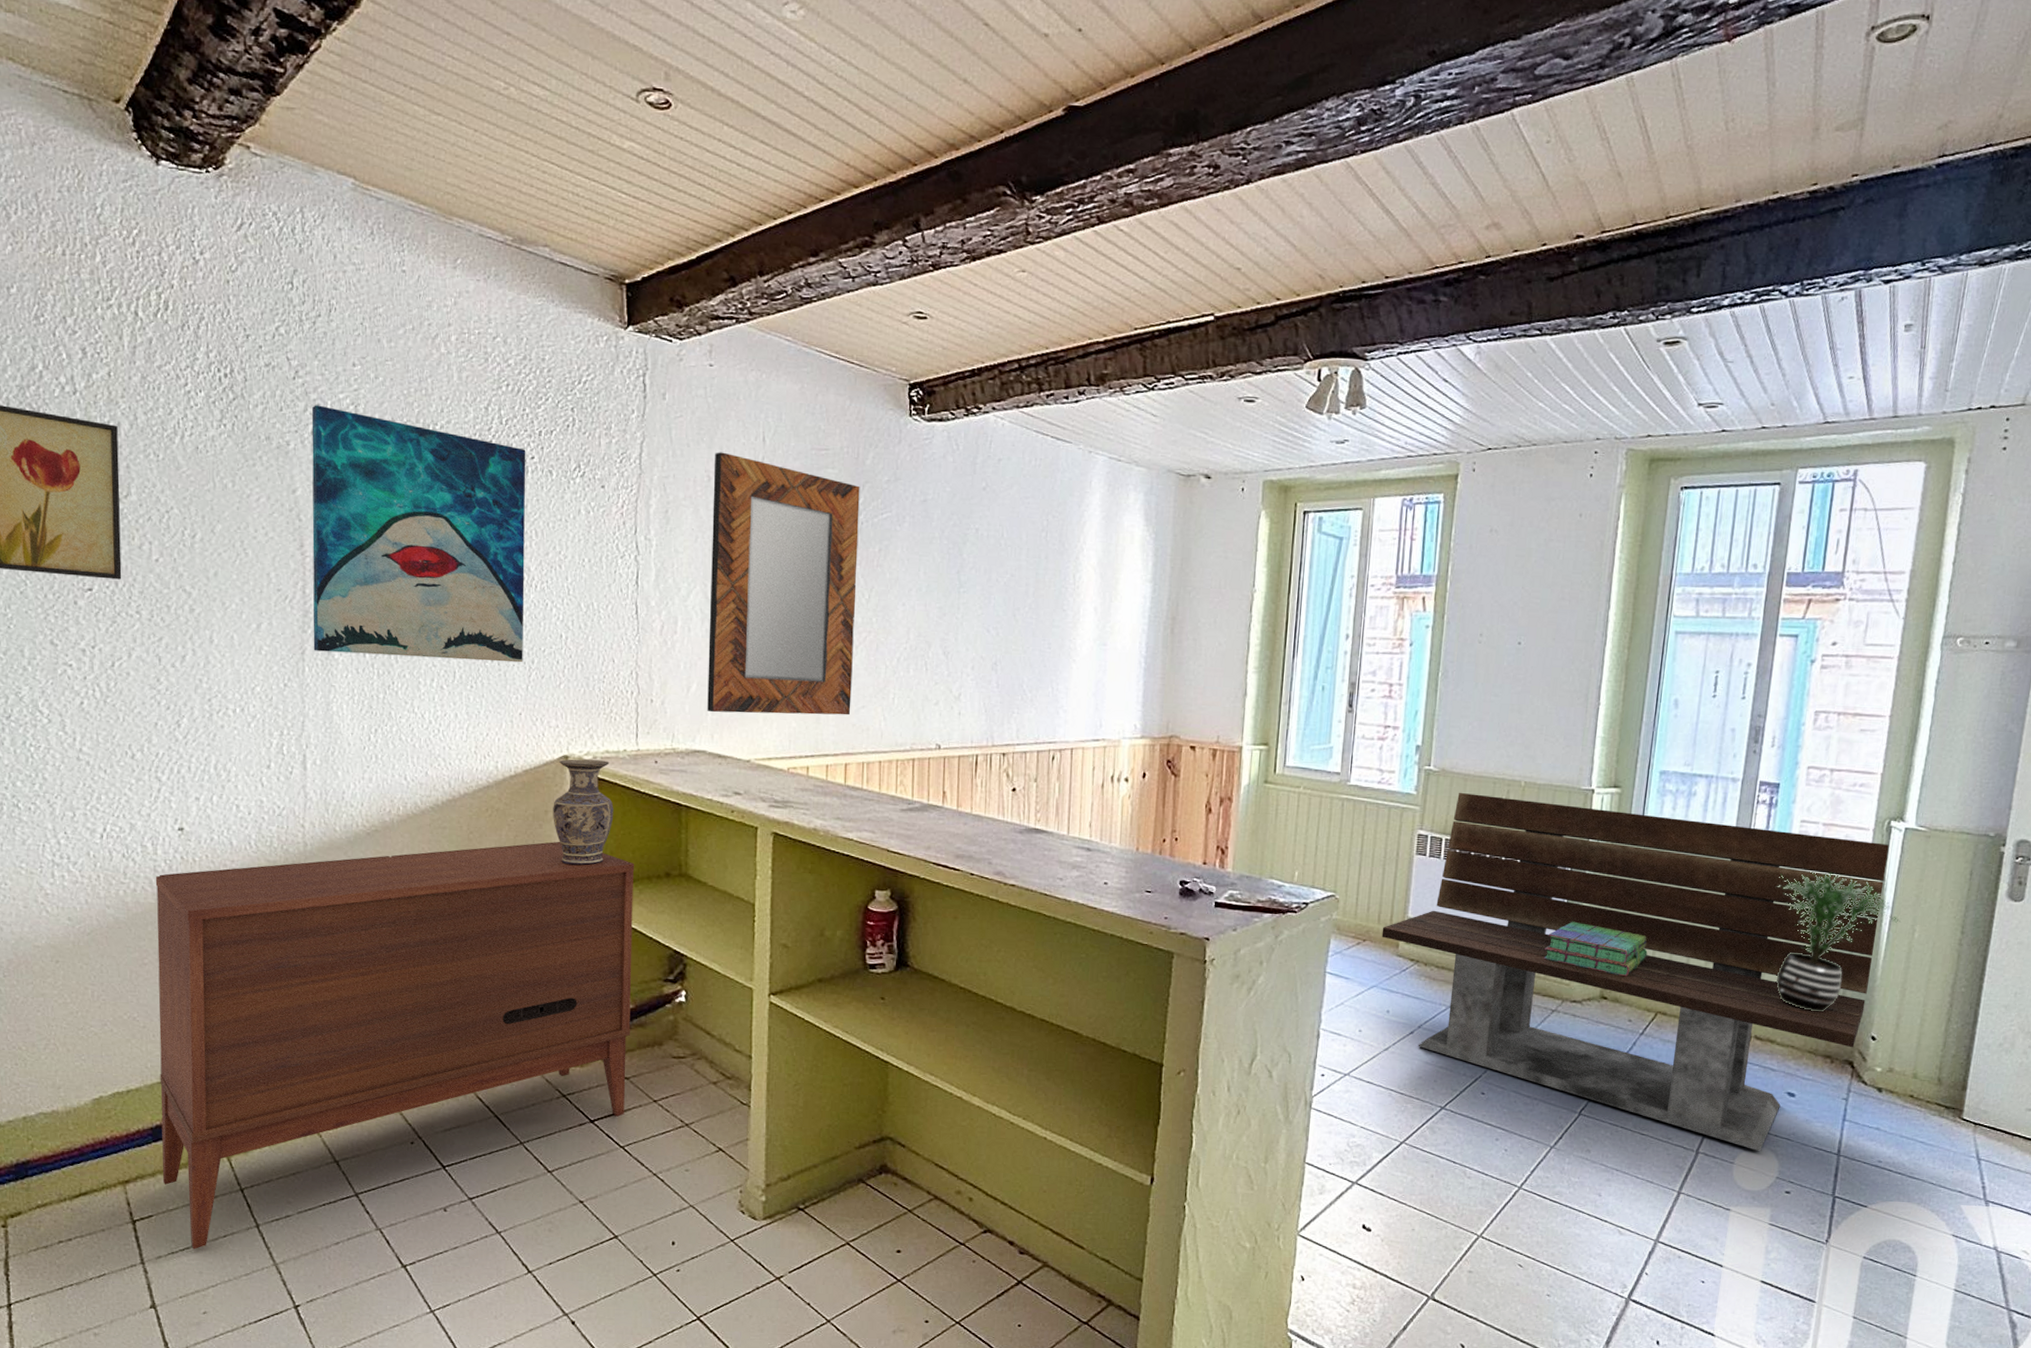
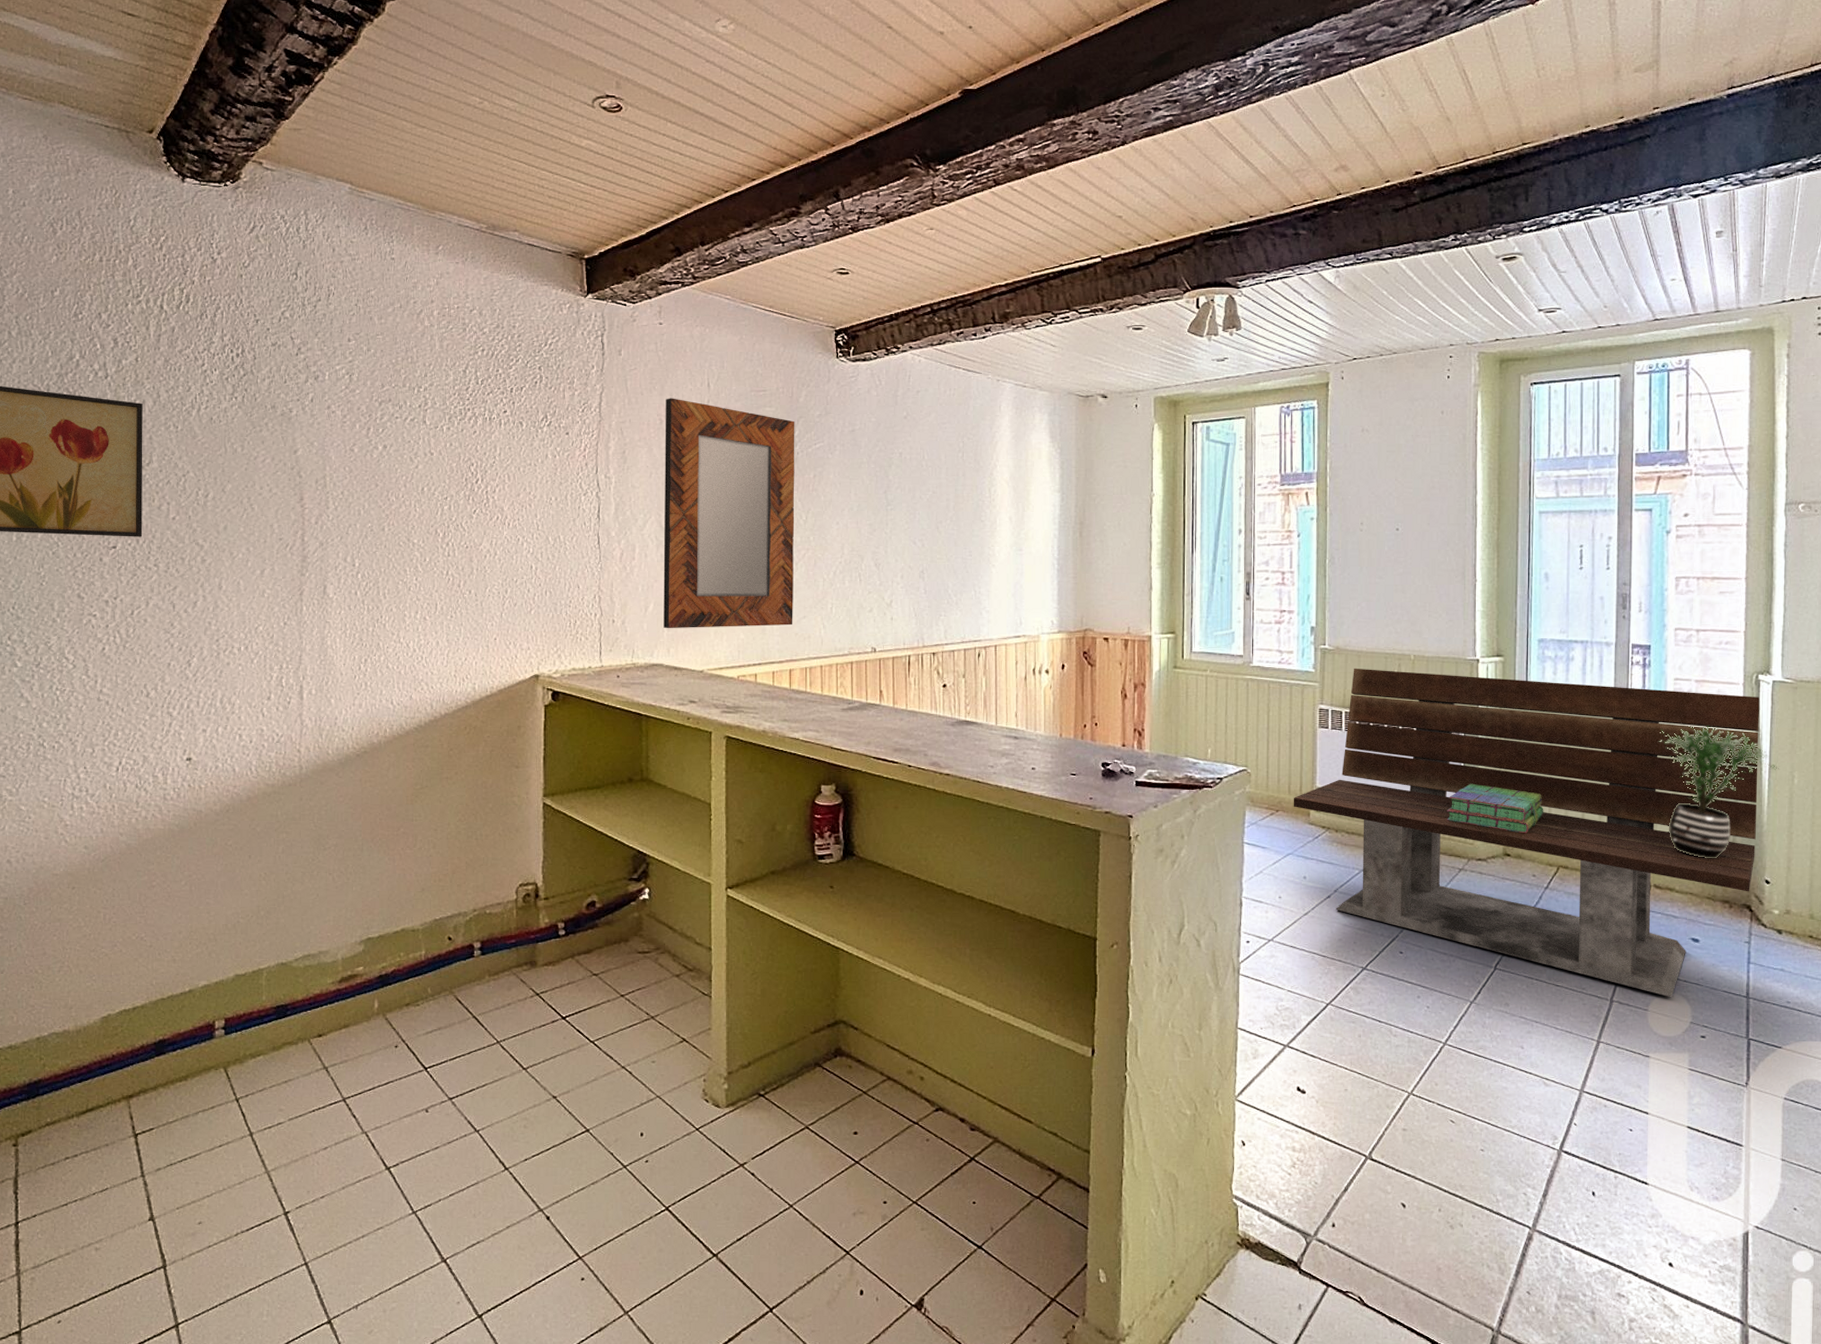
dresser: present [155,841,635,1249] -> none [163,753,600,1160]
wall art: present [311,405,526,663] -> none [310,376,499,593]
vase: present [553,759,614,866] -> none [525,677,581,775]

